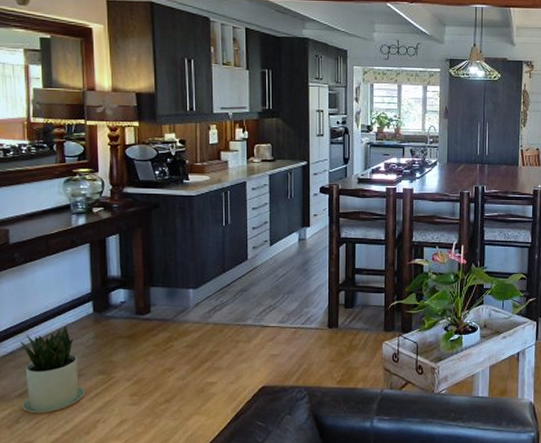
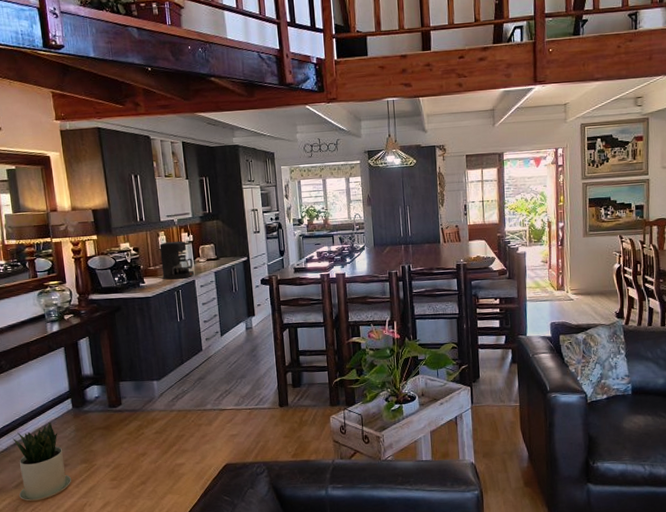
coffee maker: none [210,136,247,179] -> present [159,240,195,280]

